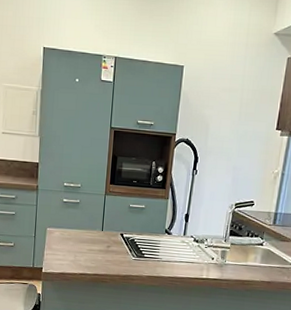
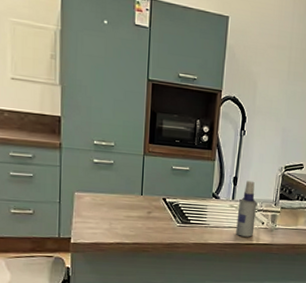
spray bottle: none [186,217,208,272] -> present [236,180,258,237]

